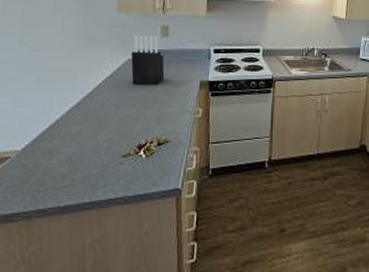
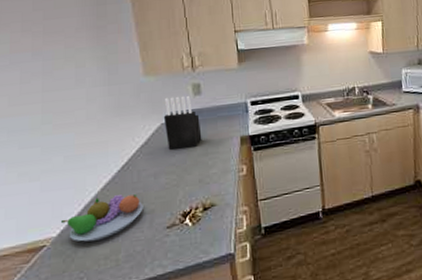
fruit bowl: none [26,120,103,159] -> present [60,194,143,242]

